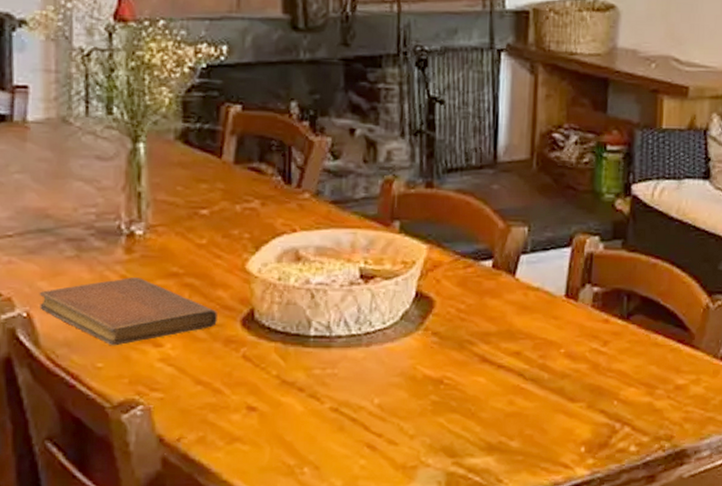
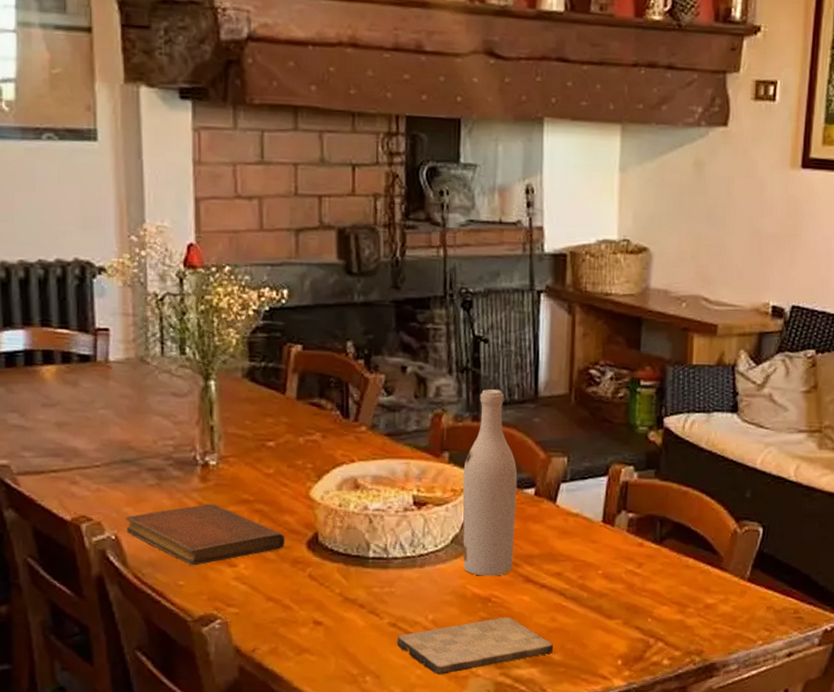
cutting board: none [339,400,510,464] -> present [397,616,553,674]
wine bottle: none [413,154,474,356] -> present [462,389,518,576]

